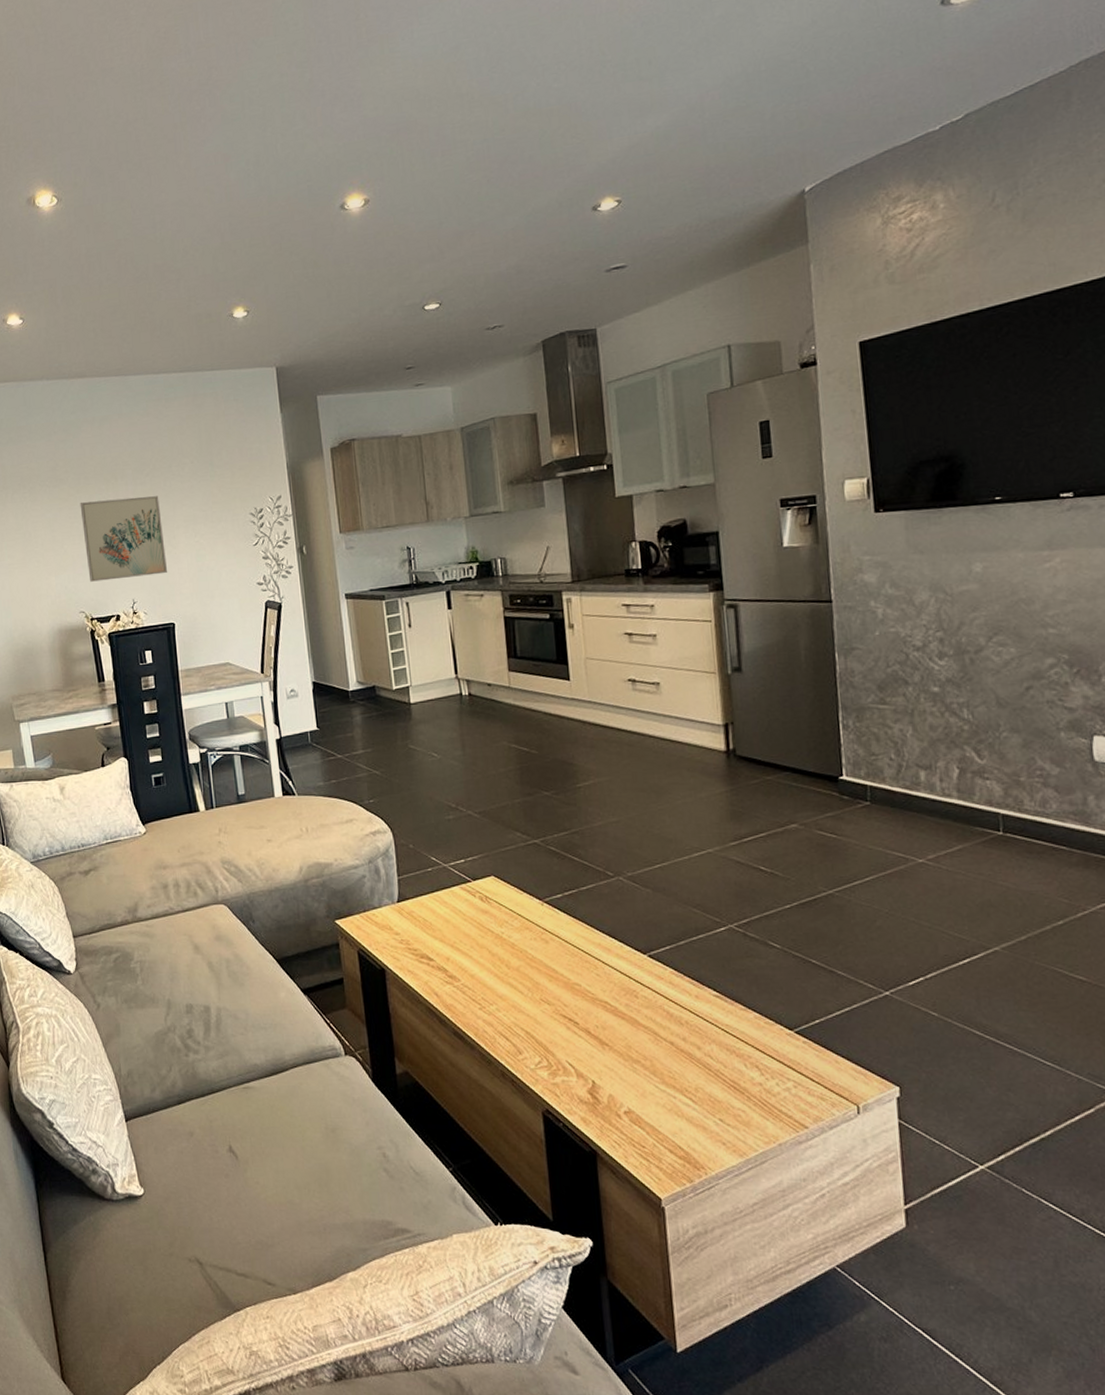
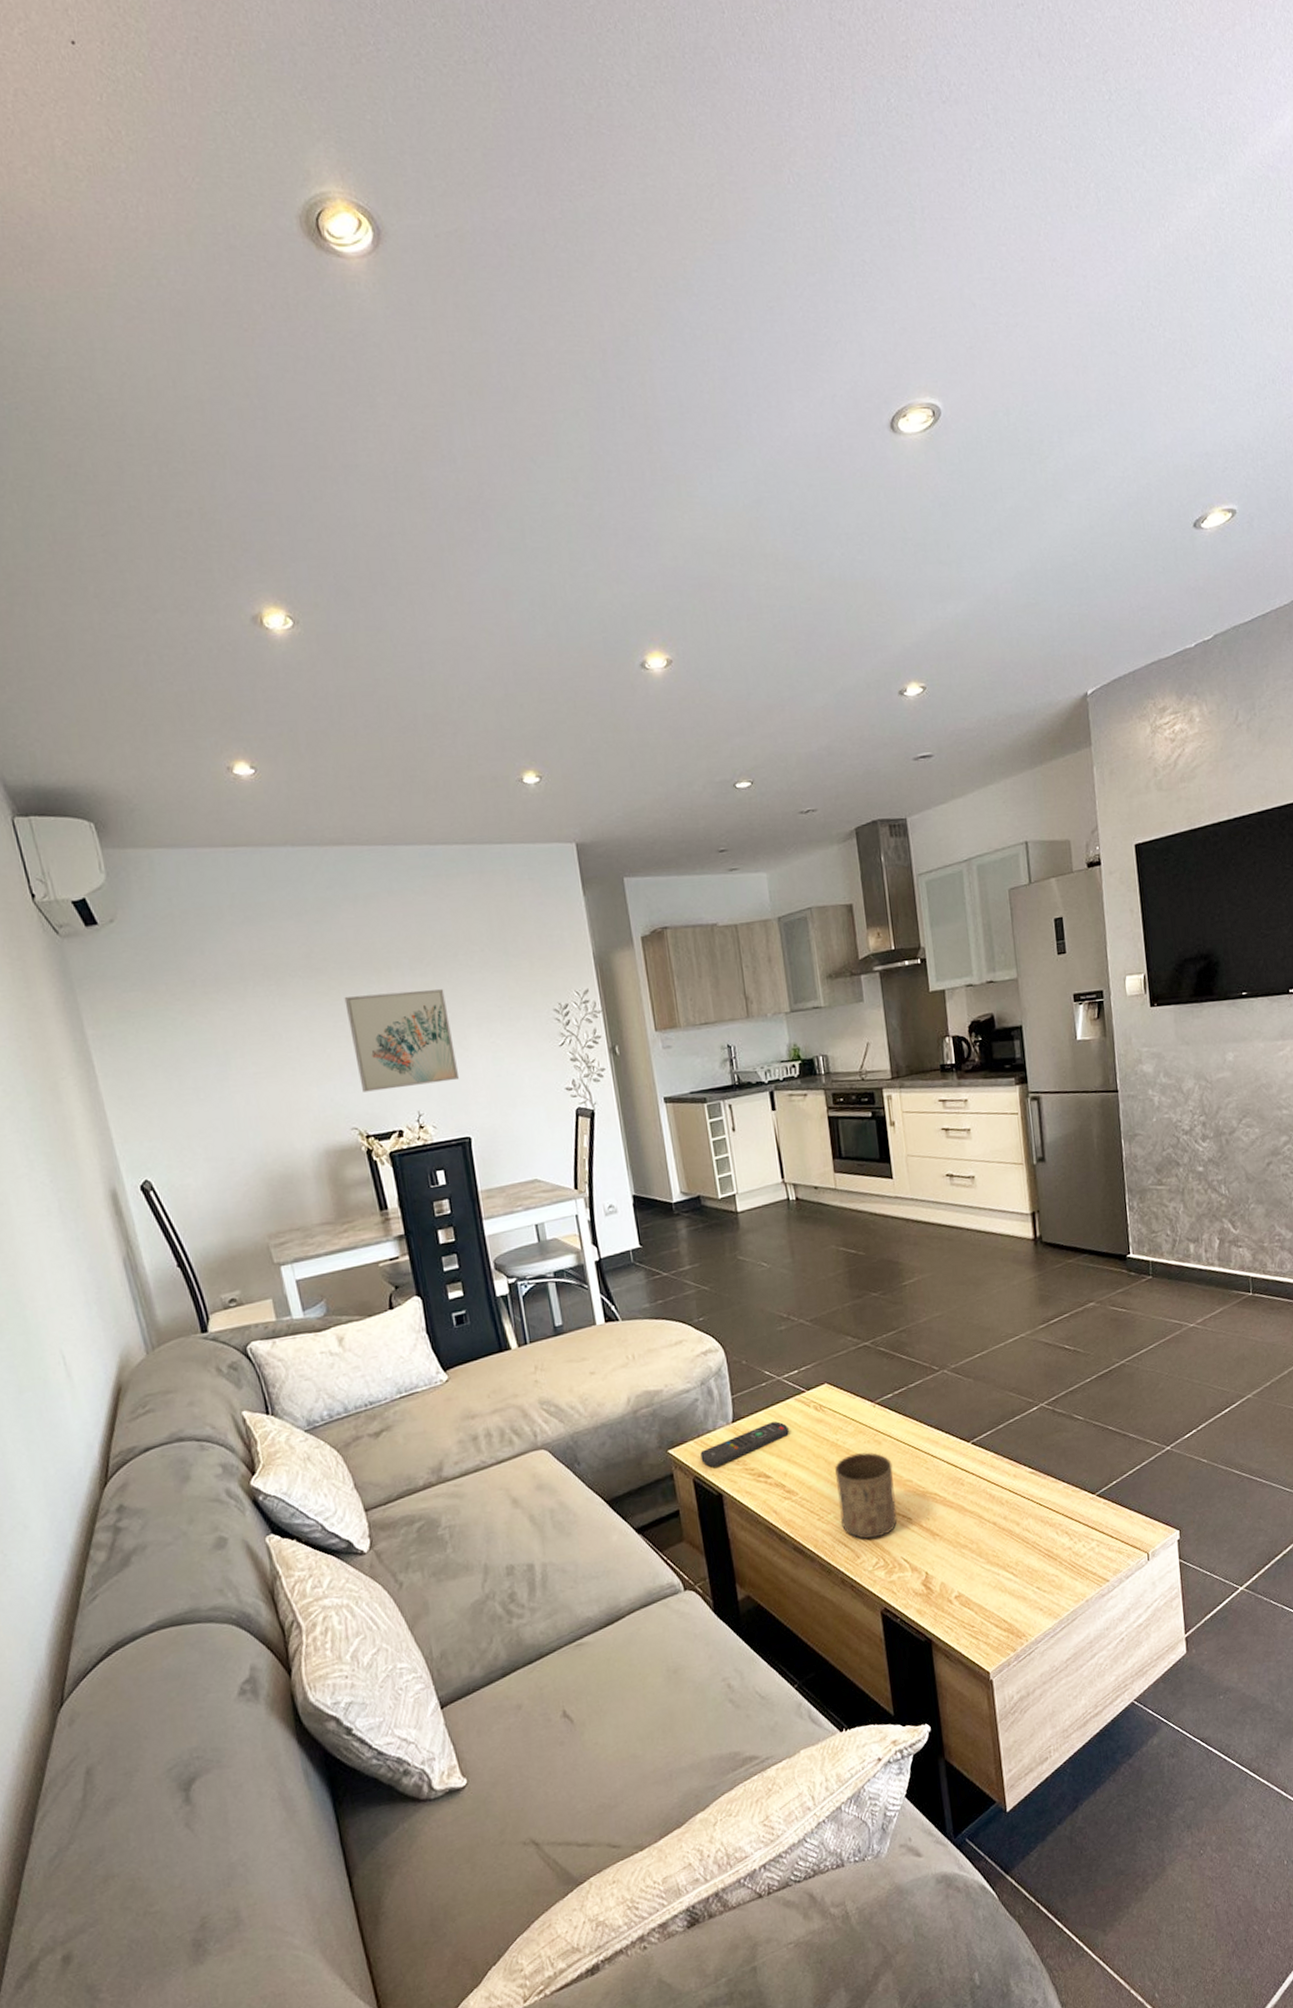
remote control: none [365,907,453,942] -> present [700,1421,789,1467]
cup: none [499,949,563,1037] -> present [835,1452,897,1539]

